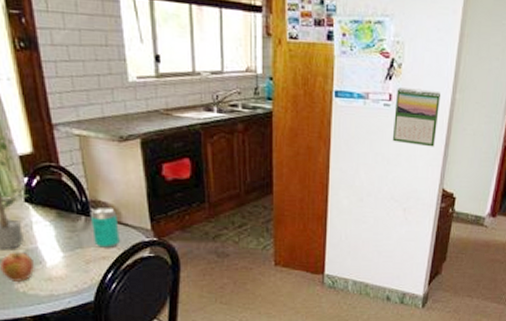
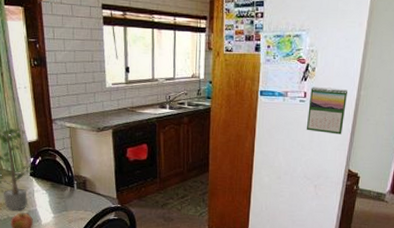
beverage can: present [90,206,120,249] -> none [74,180,94,212]

